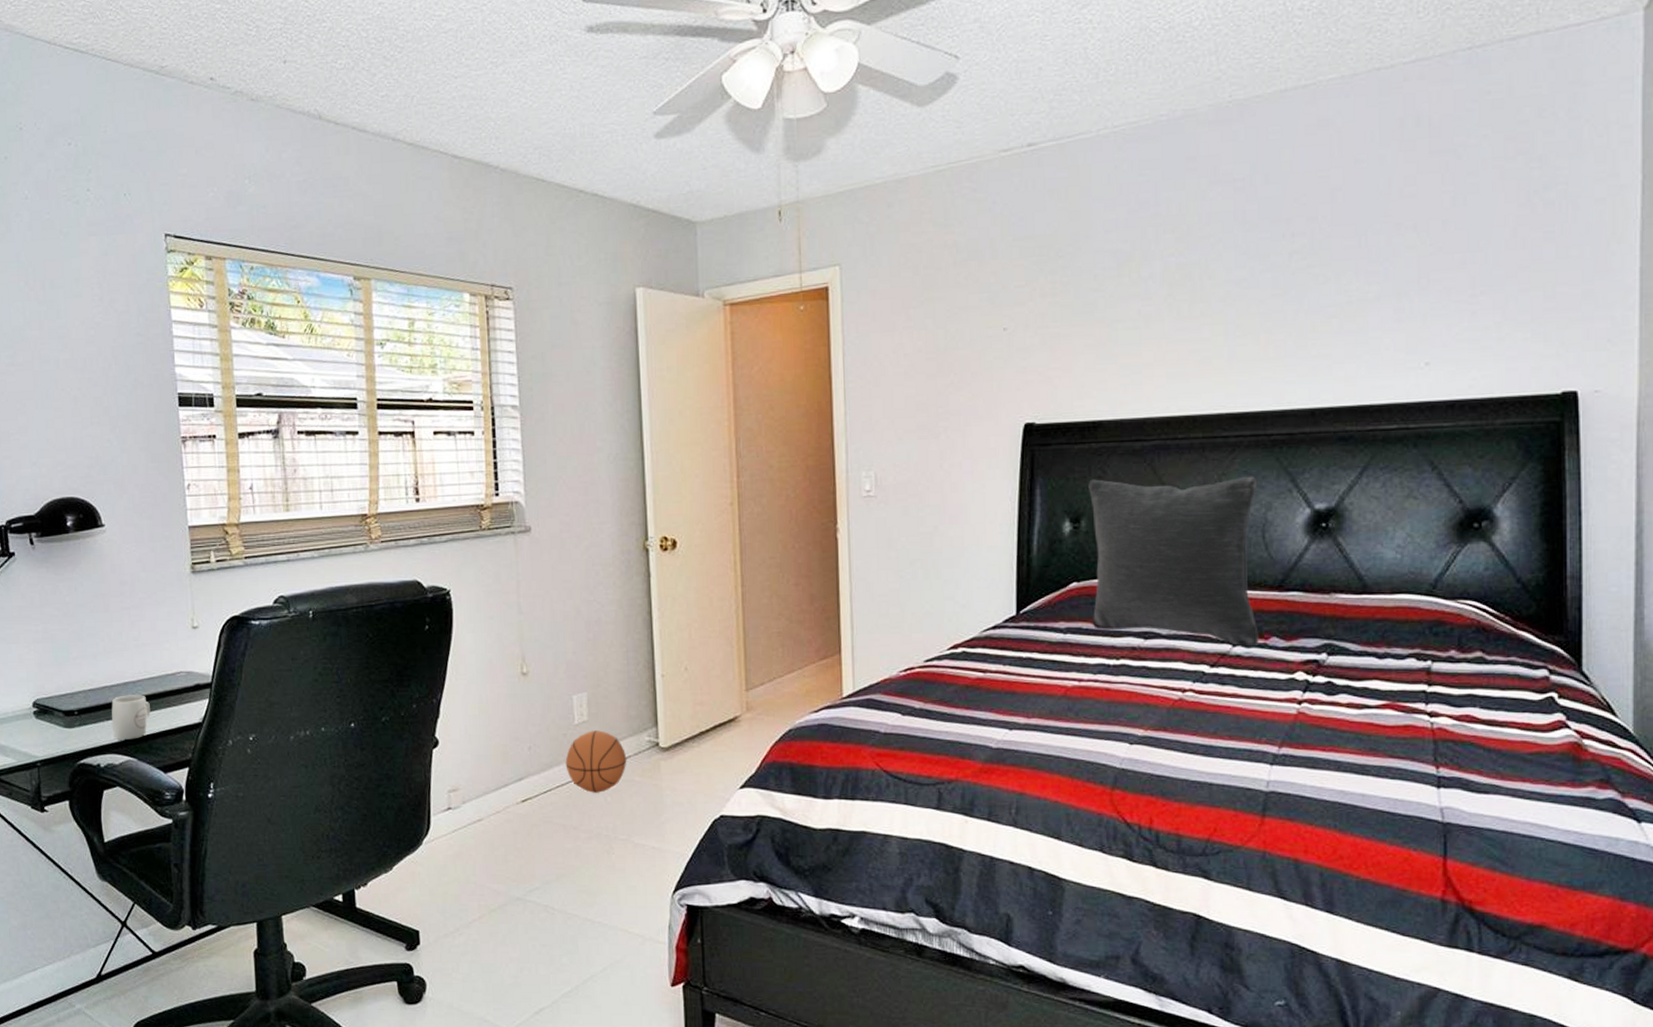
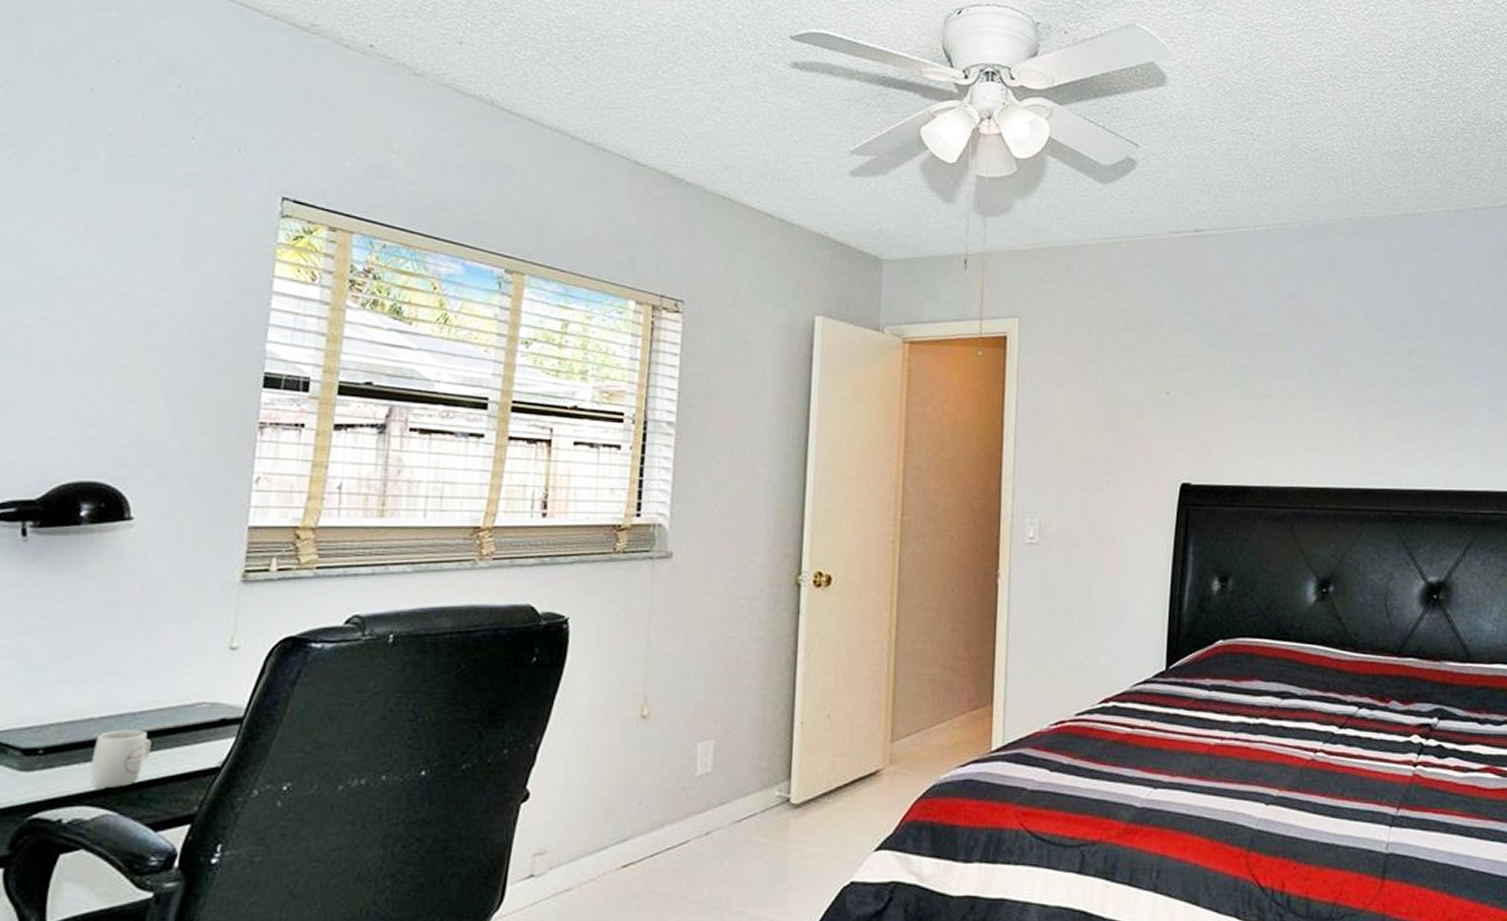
basketball: present [565,730,627,793] -> none [680,784,752,856]
pillow: present [1088,476,1259,647] -> none [1236,541,1381,710]

